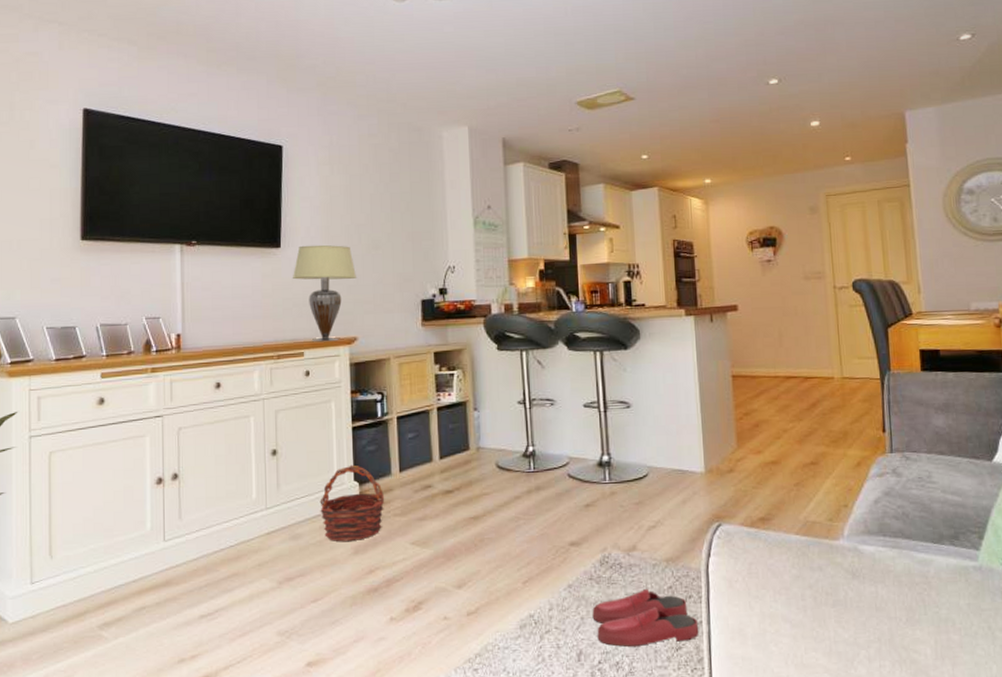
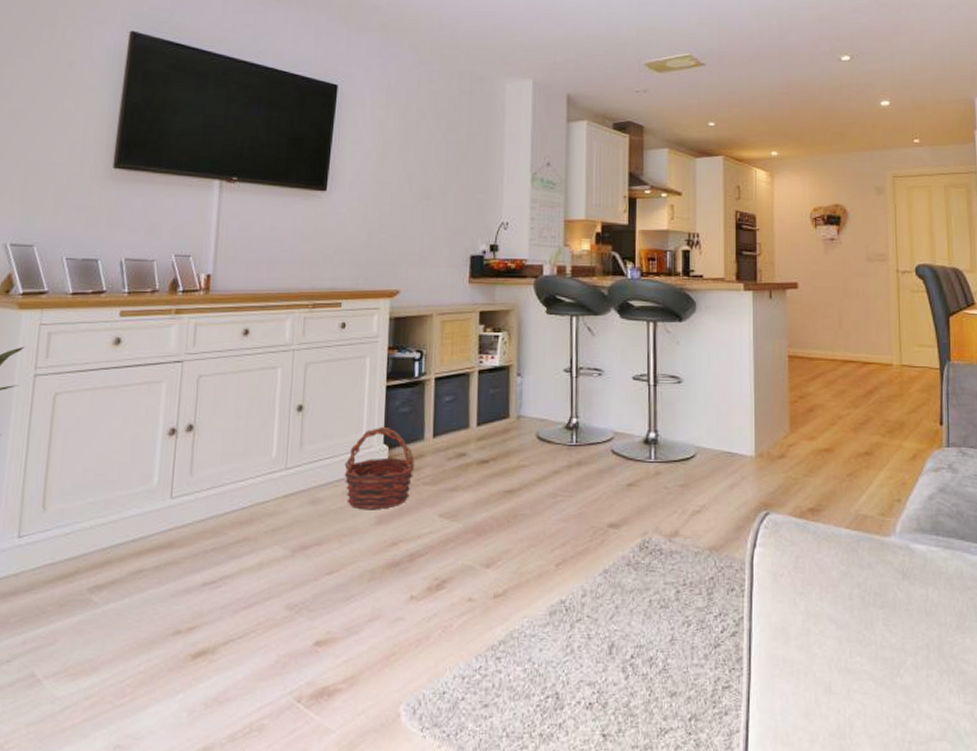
lampshade: present [293,245,356,342] -> none [337,190,404,293]
slippers: present [592,588,699,647] -> none [627,578,740,641]

